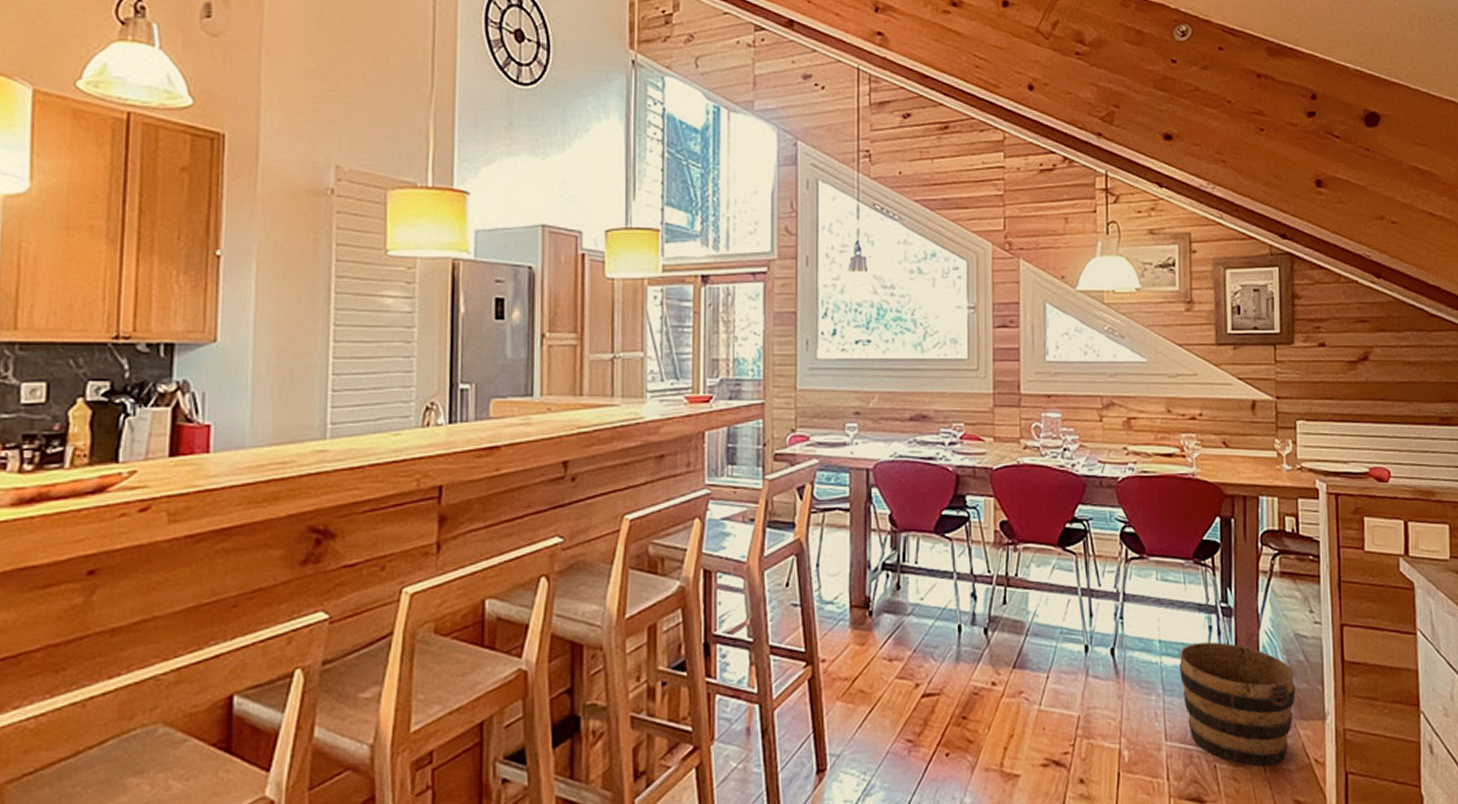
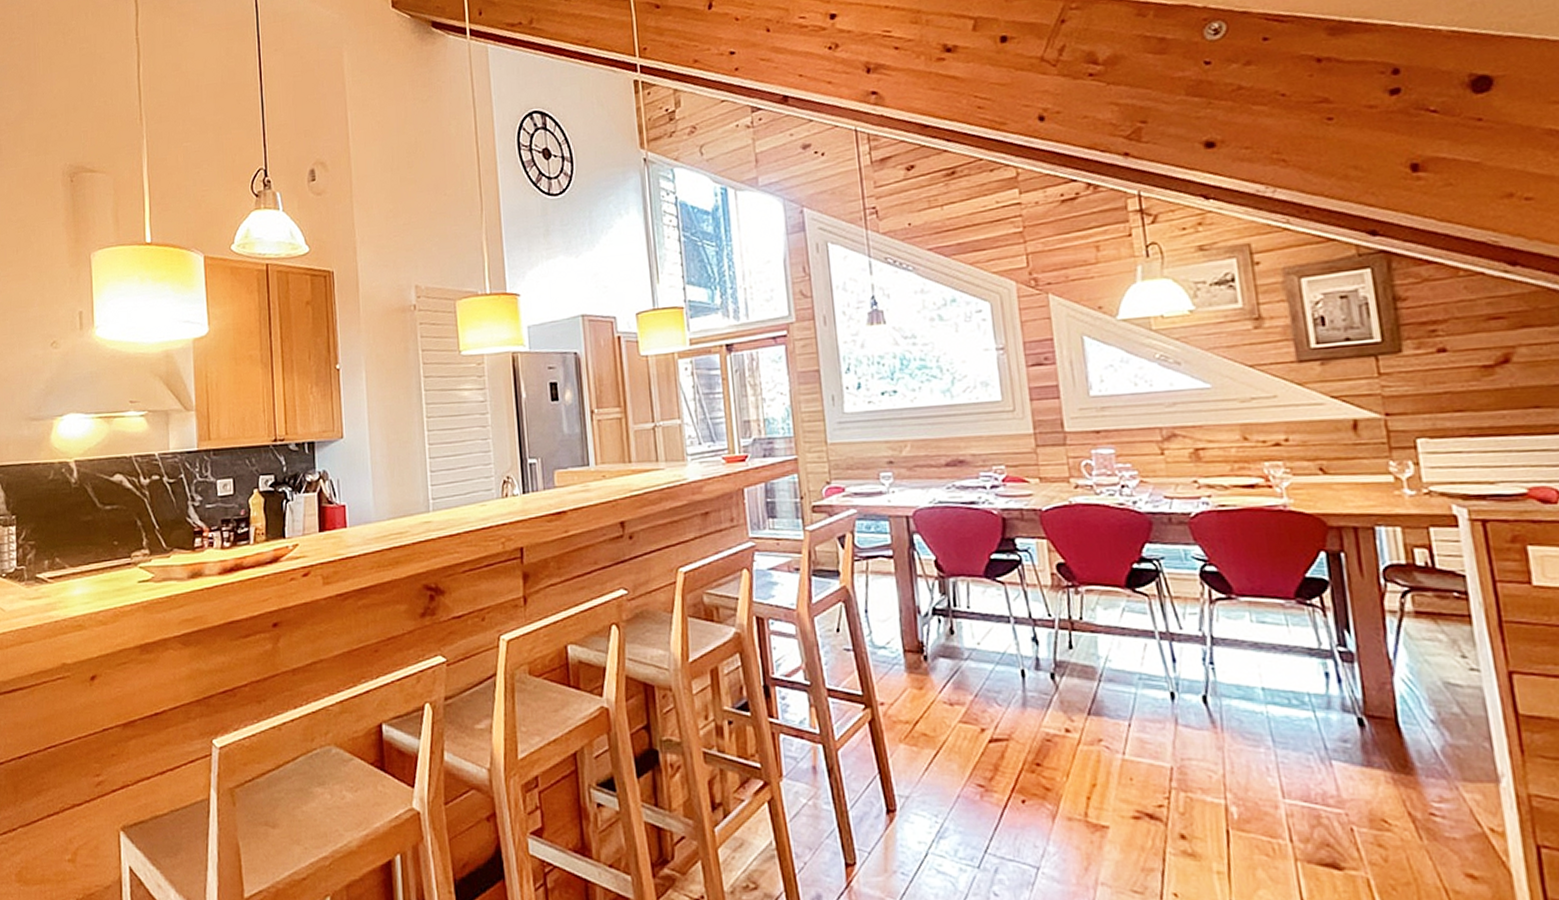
bucket: present [1179,642,1296,767] -> none [1290,691,1454,833]

